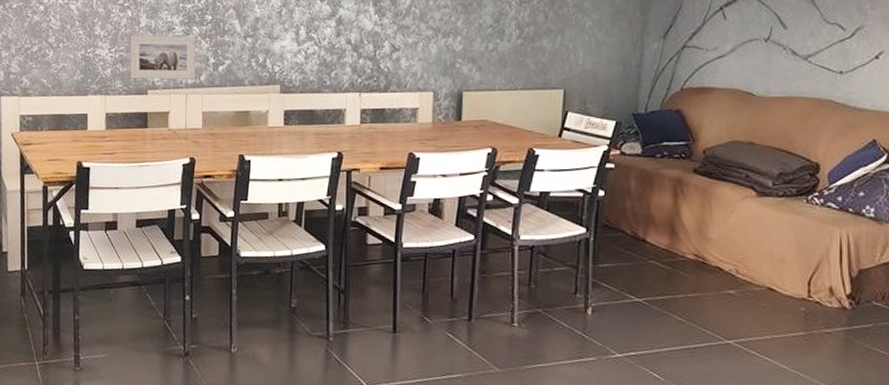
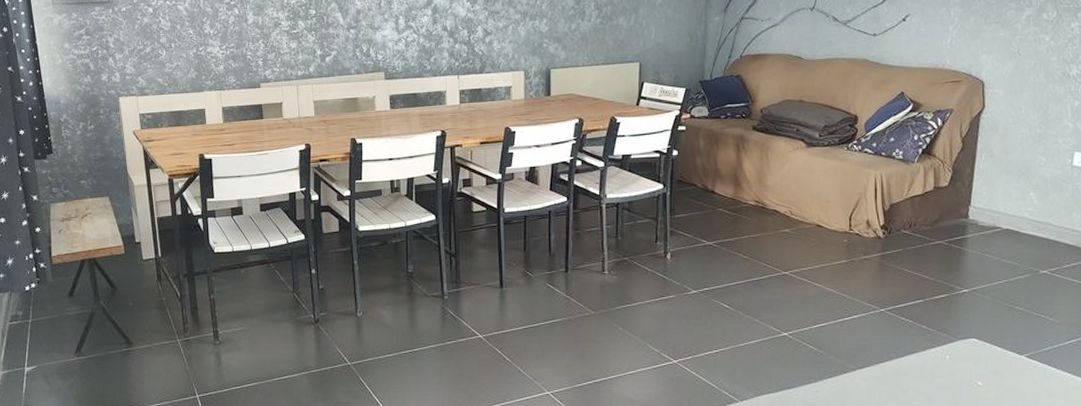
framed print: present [129,35,196,80] -> none [239,30,304,74]

